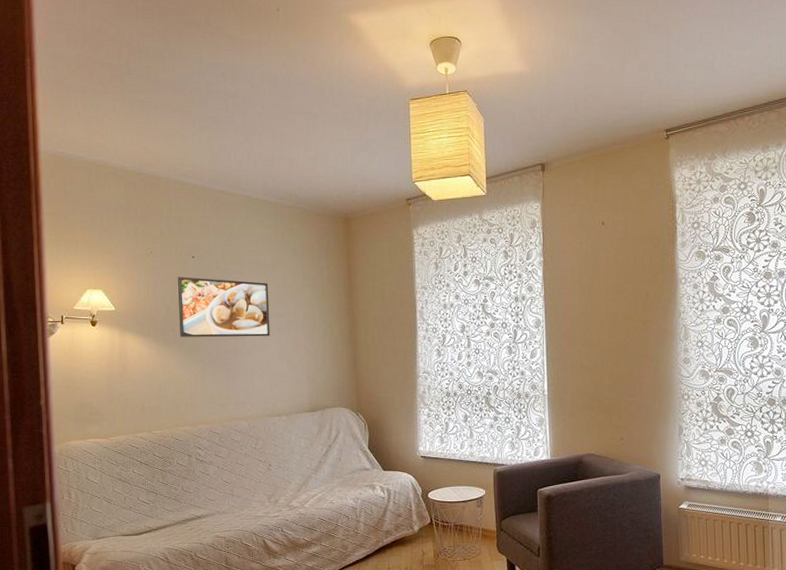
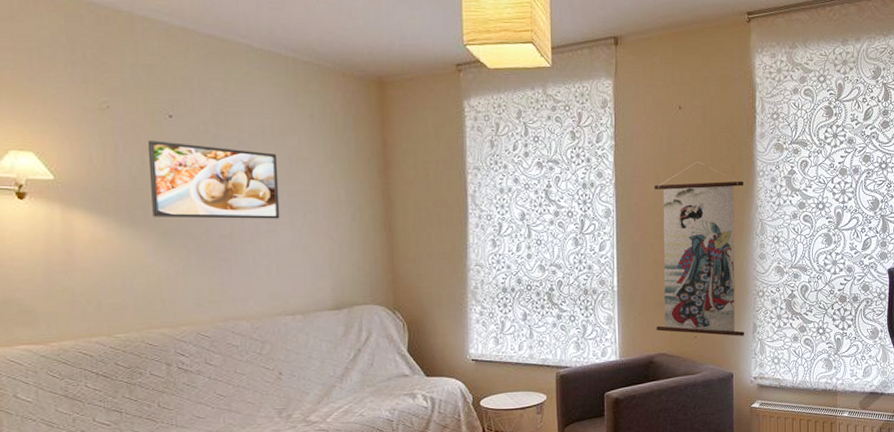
wall scroll: none [580,271,671,438] -> present [654,161,745,336]

